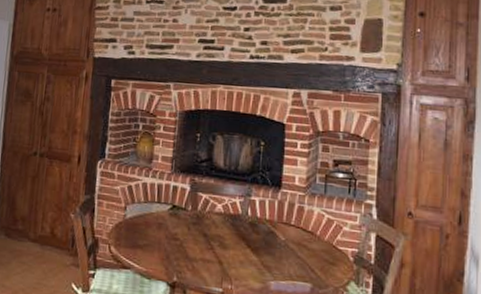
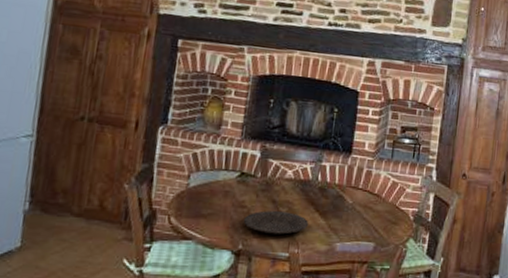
plate: none [176,244,241,269] -> present [243,210,309,235]

